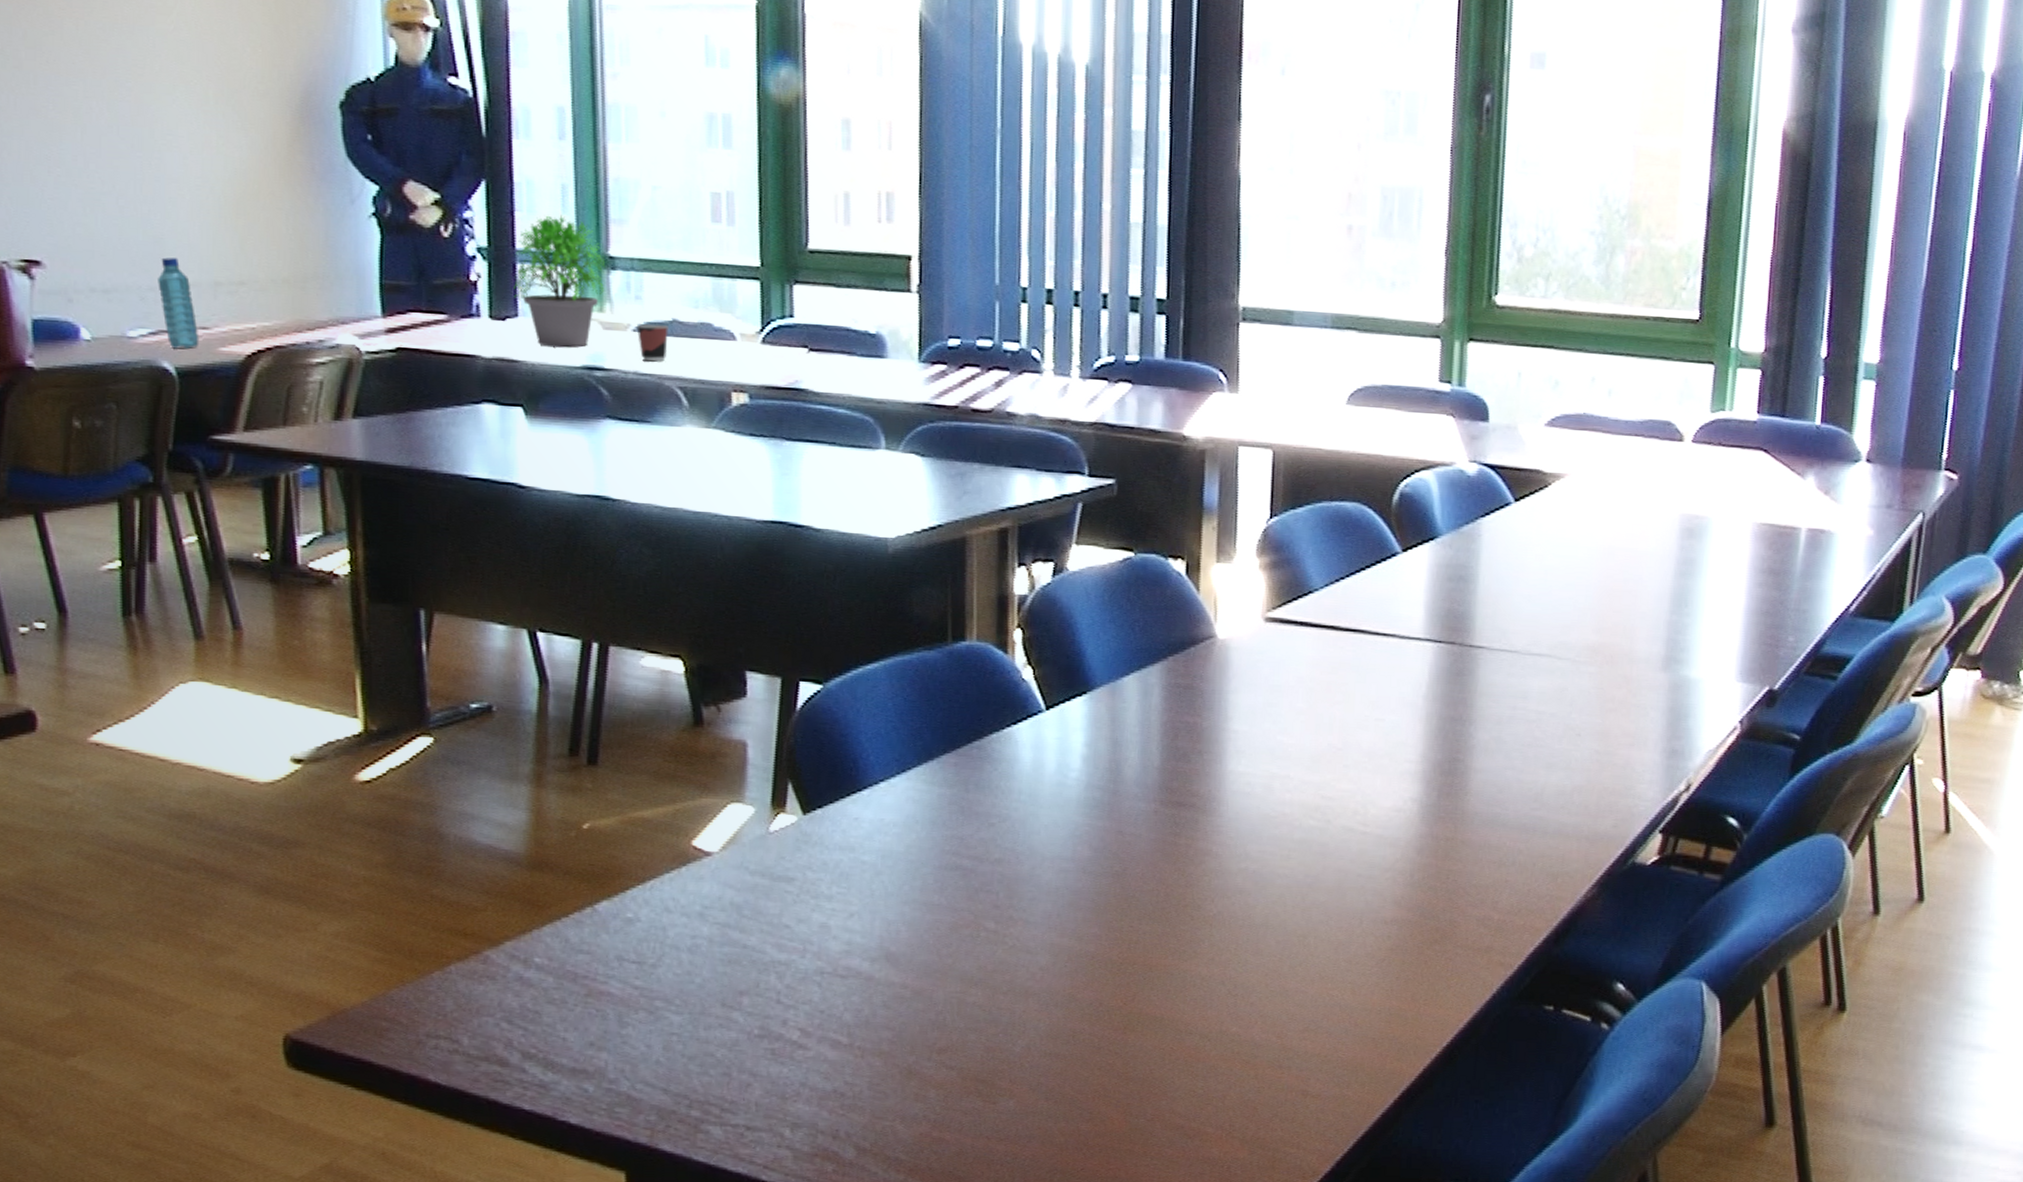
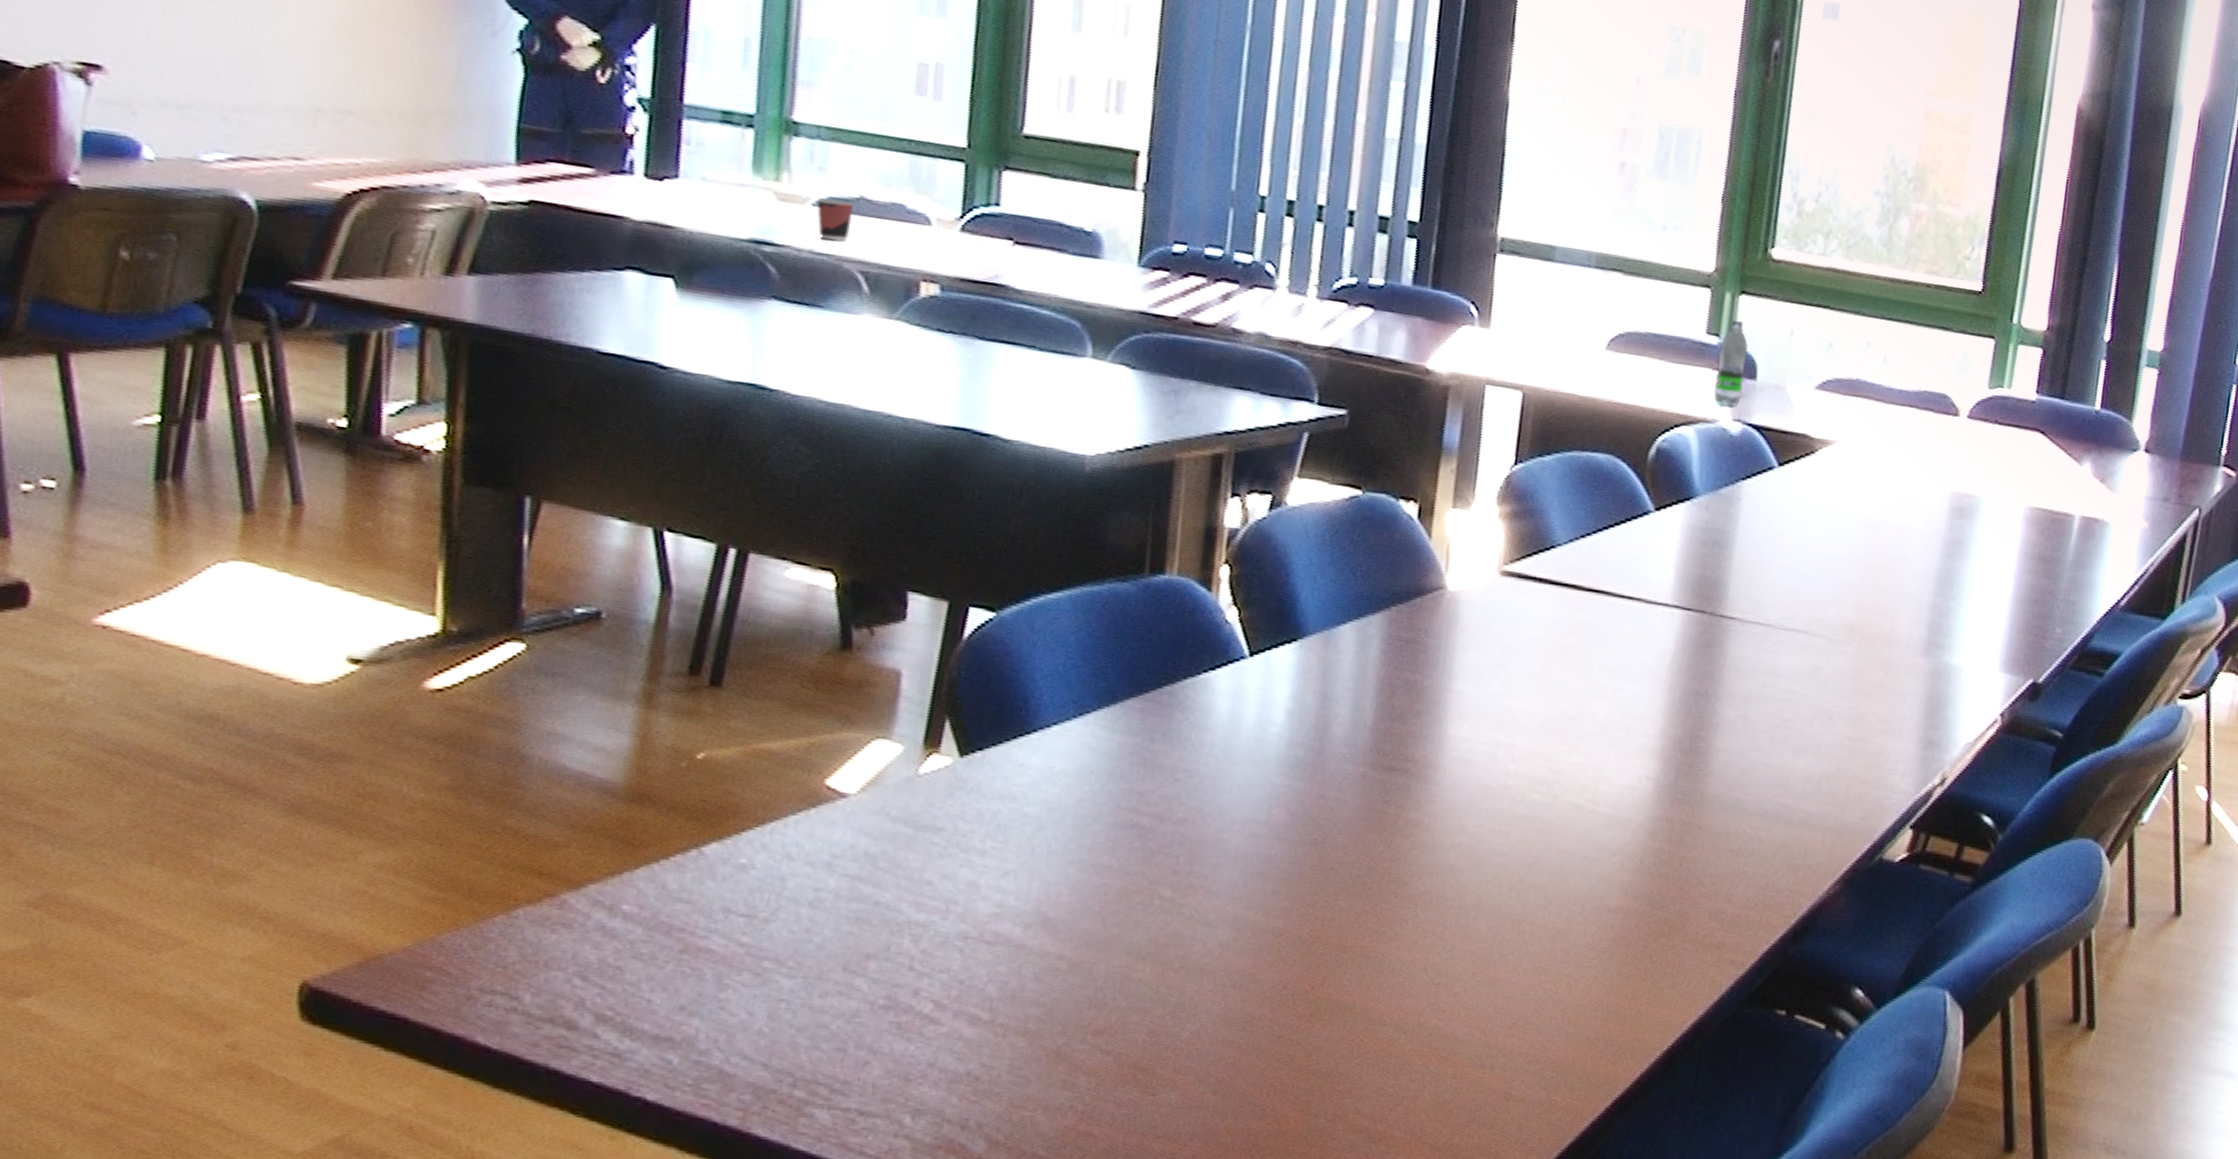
water bottle: present [158,257,200,349] -> none [245,75,290,180]
potted plant: present [513,215,605,347] -> none [675,71,787,217]
bottle: none [1449,366,1478,449] -> present [1714,320,1748,407]

